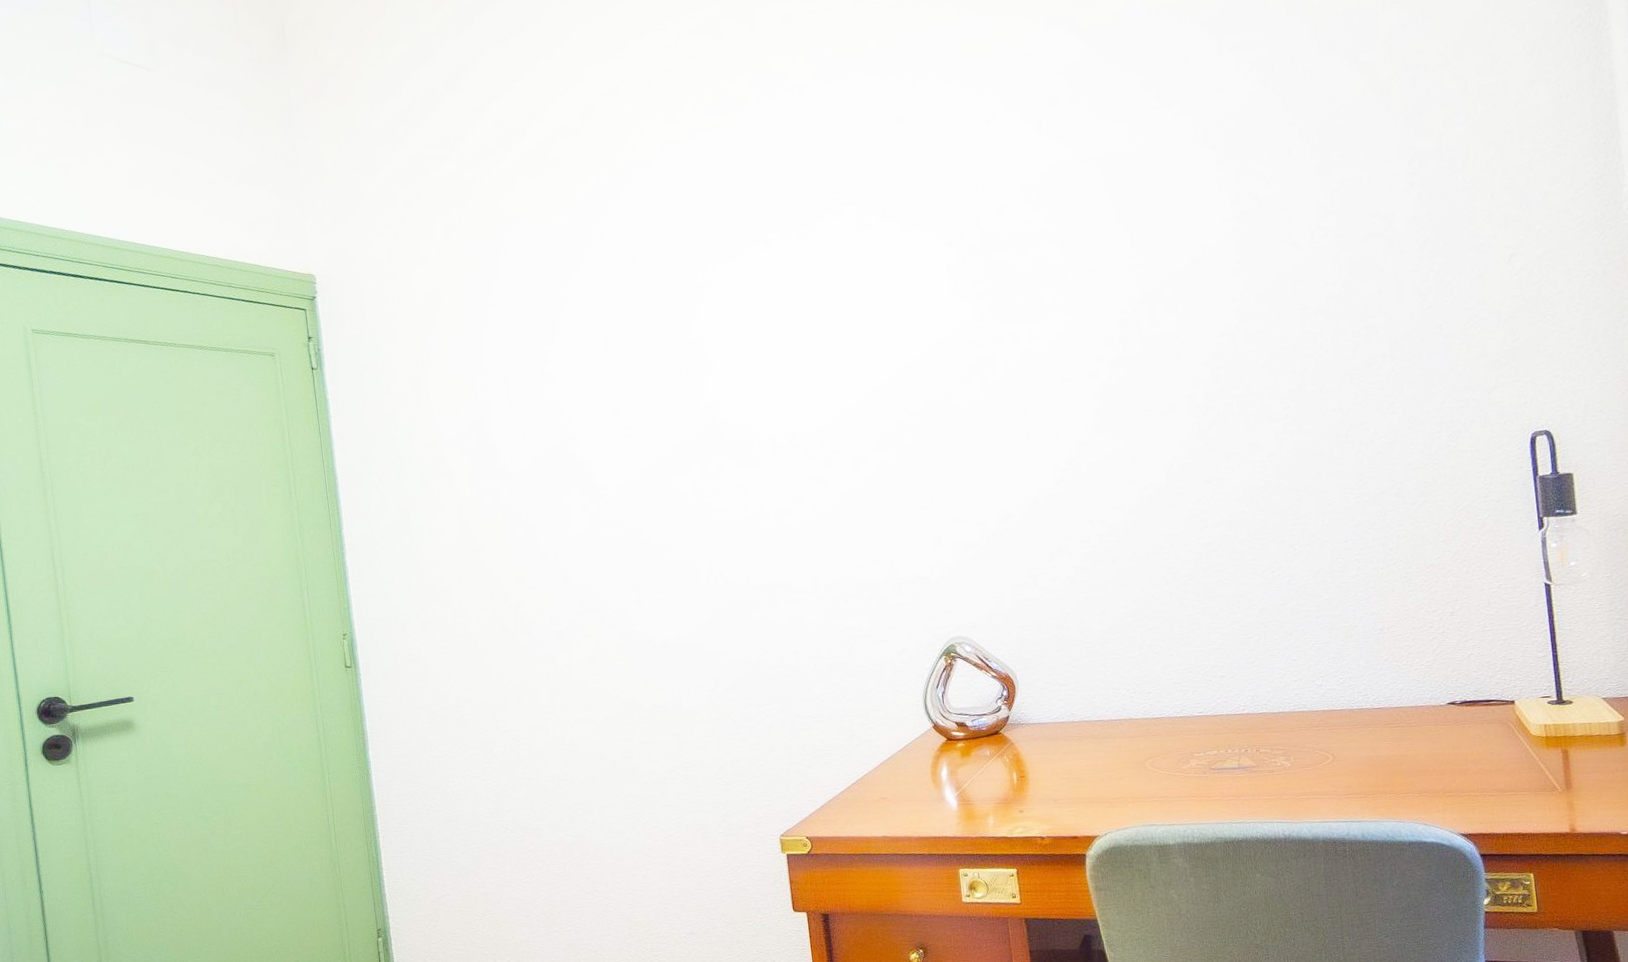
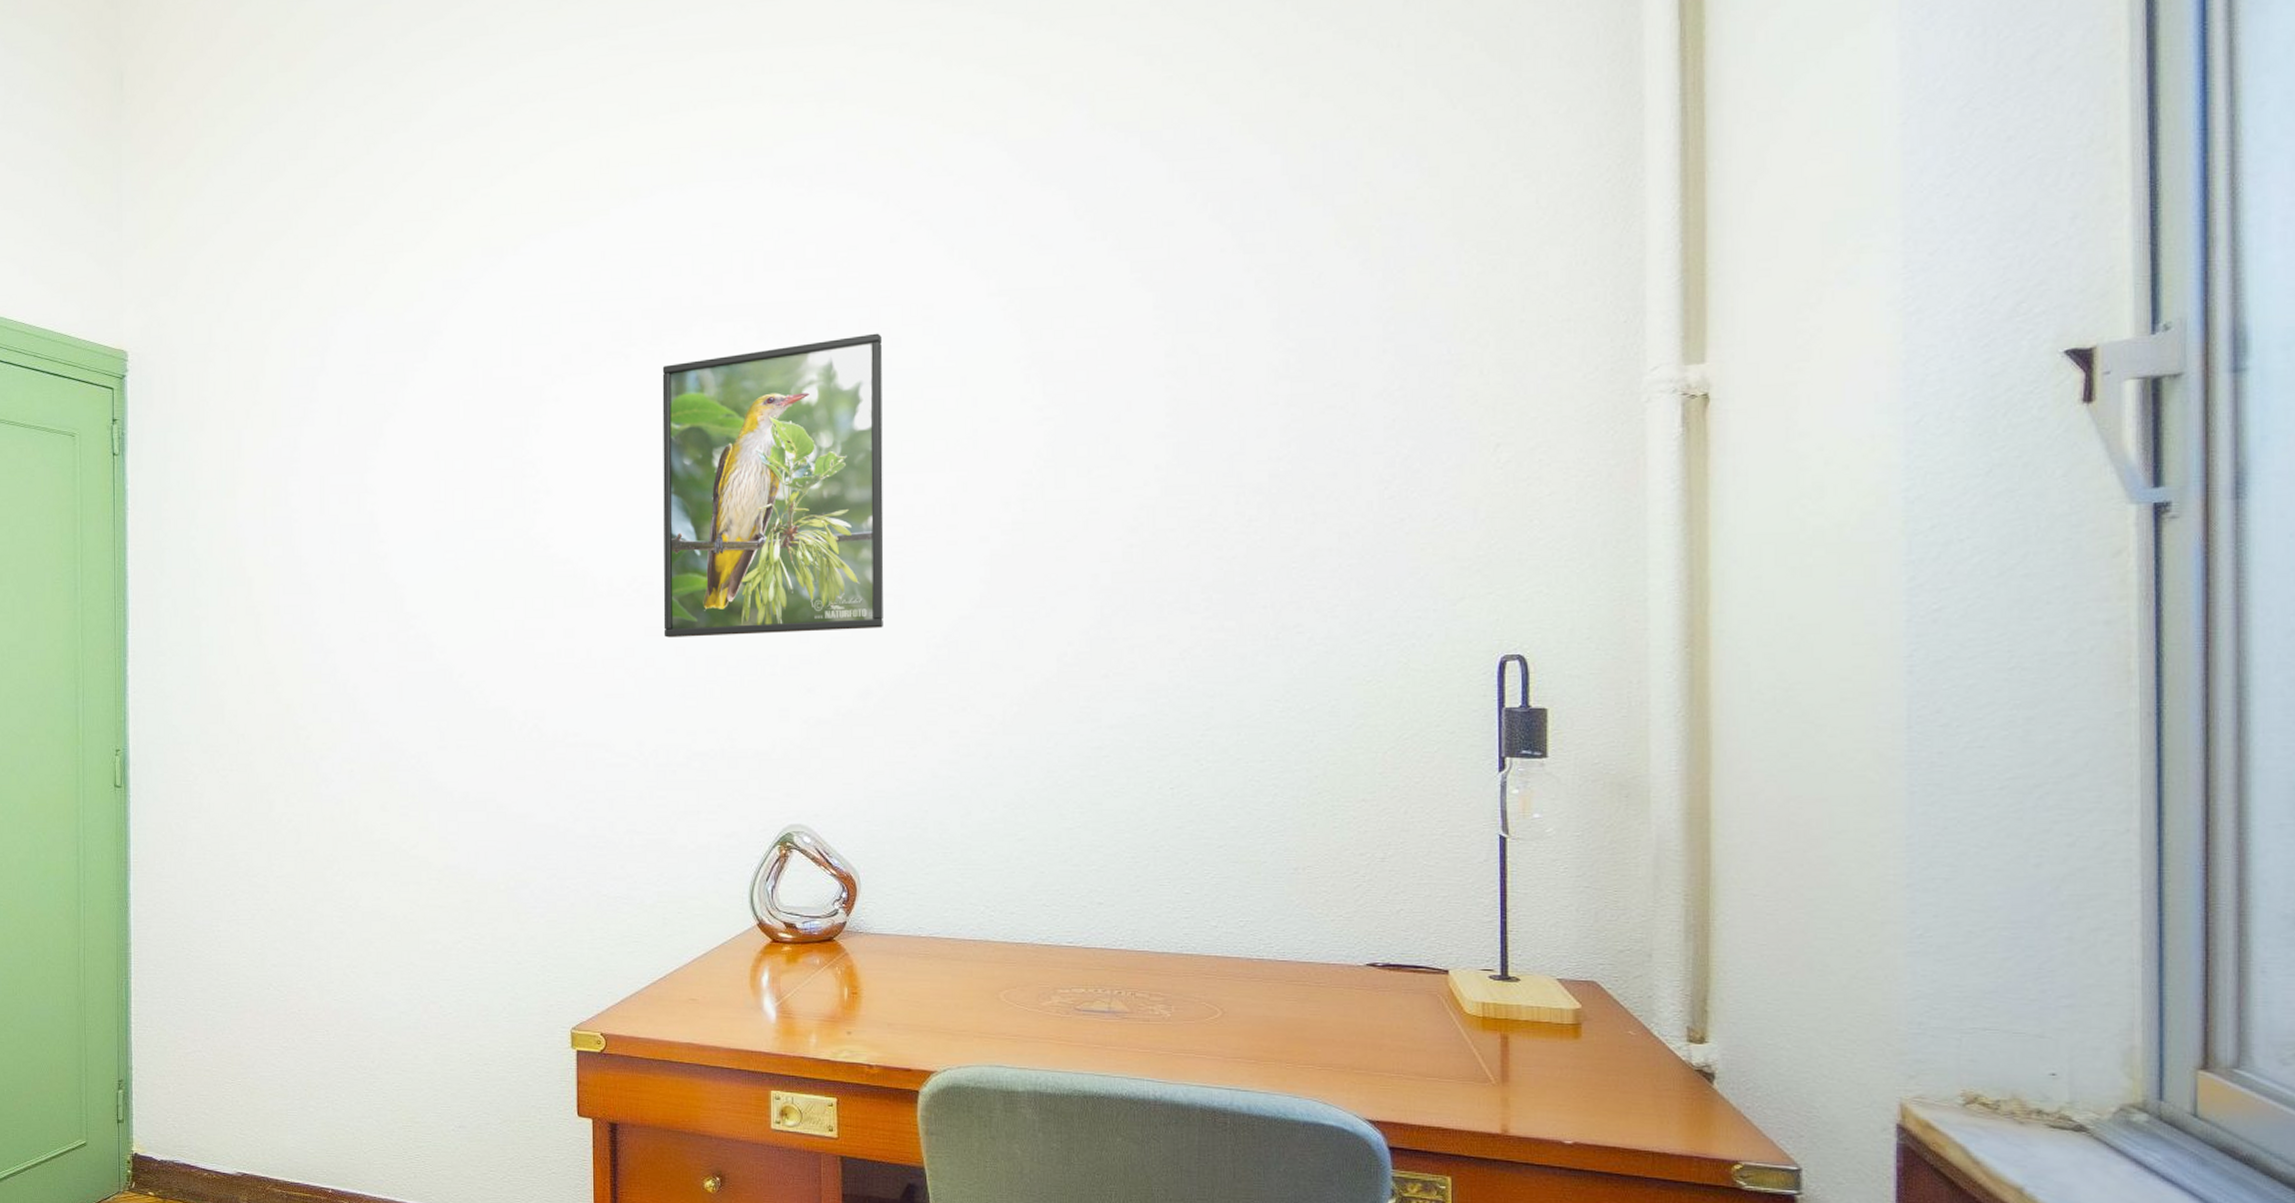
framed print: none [800,203,1015,486] -> present [662,333,884,638]

